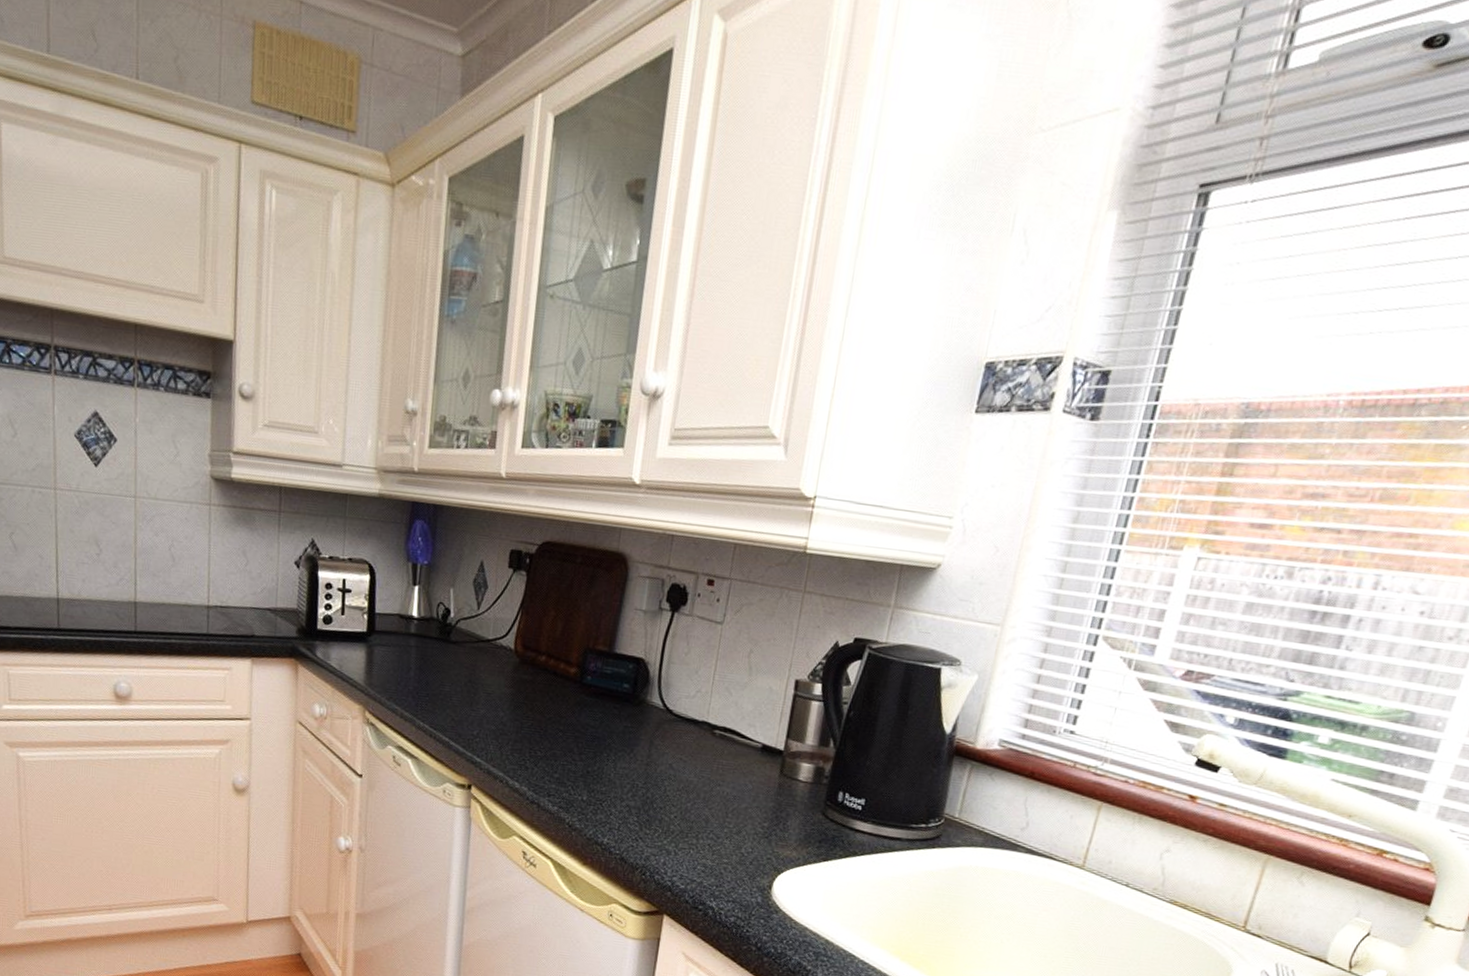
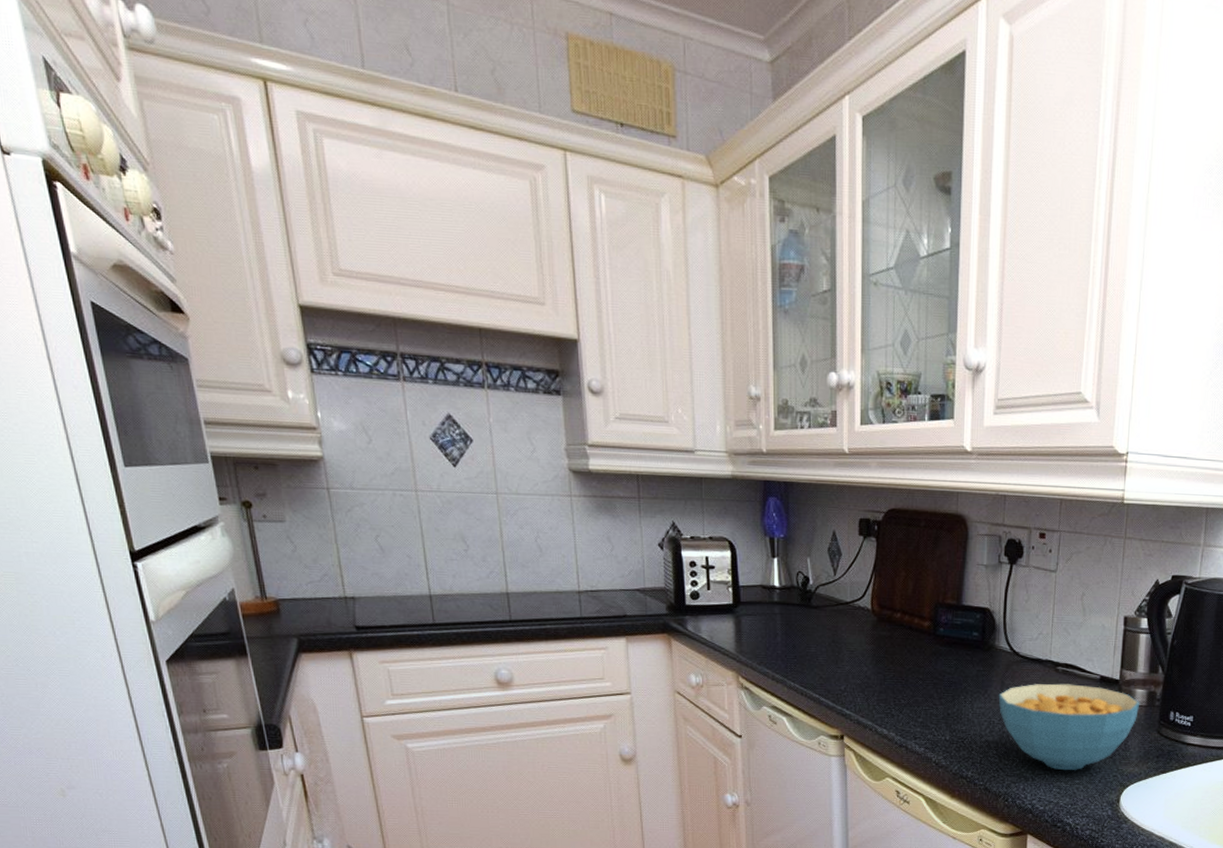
cereal bowl: none [645,746,805,849] -> present [998,683,1140,771]

